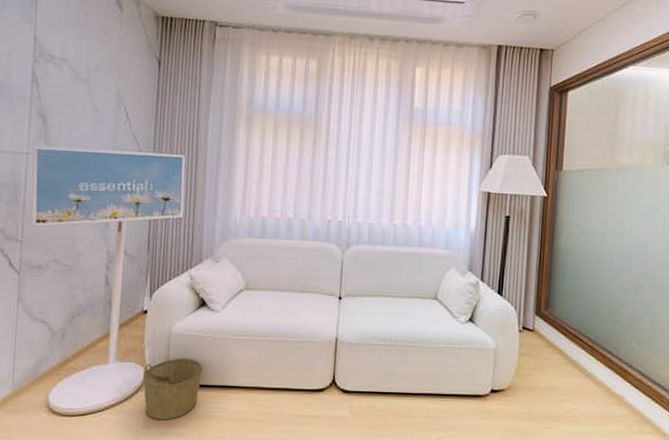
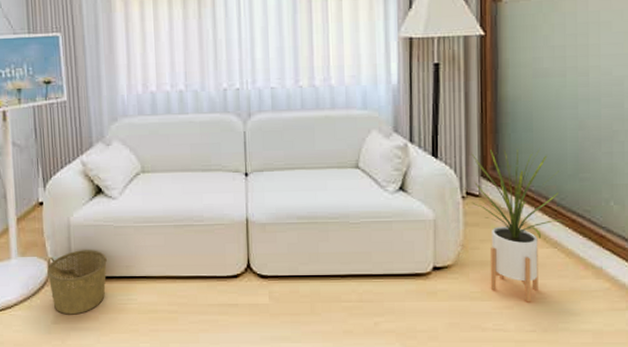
house plant: none [526,290,597,424] -> present [471,147,564,302]

